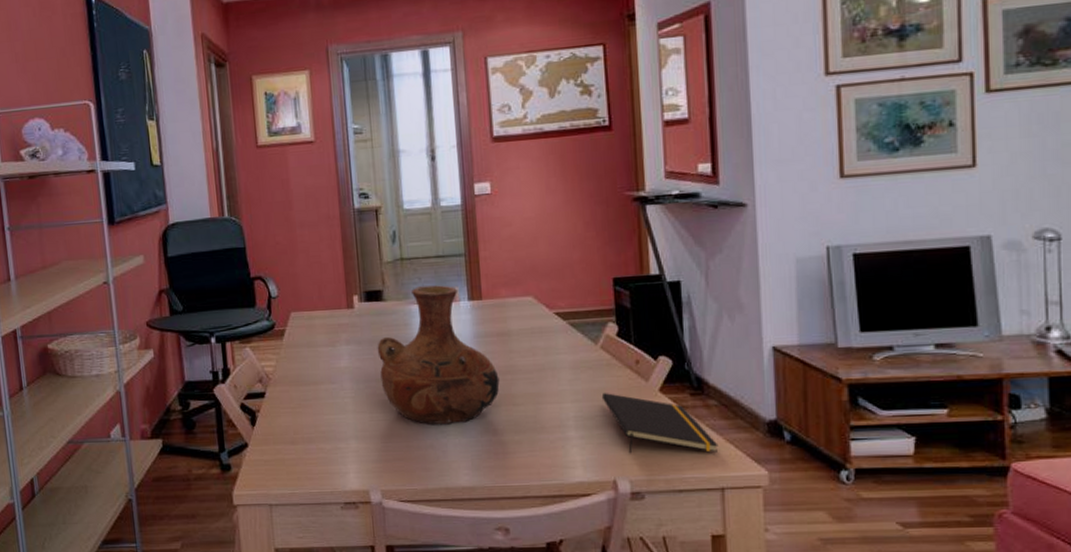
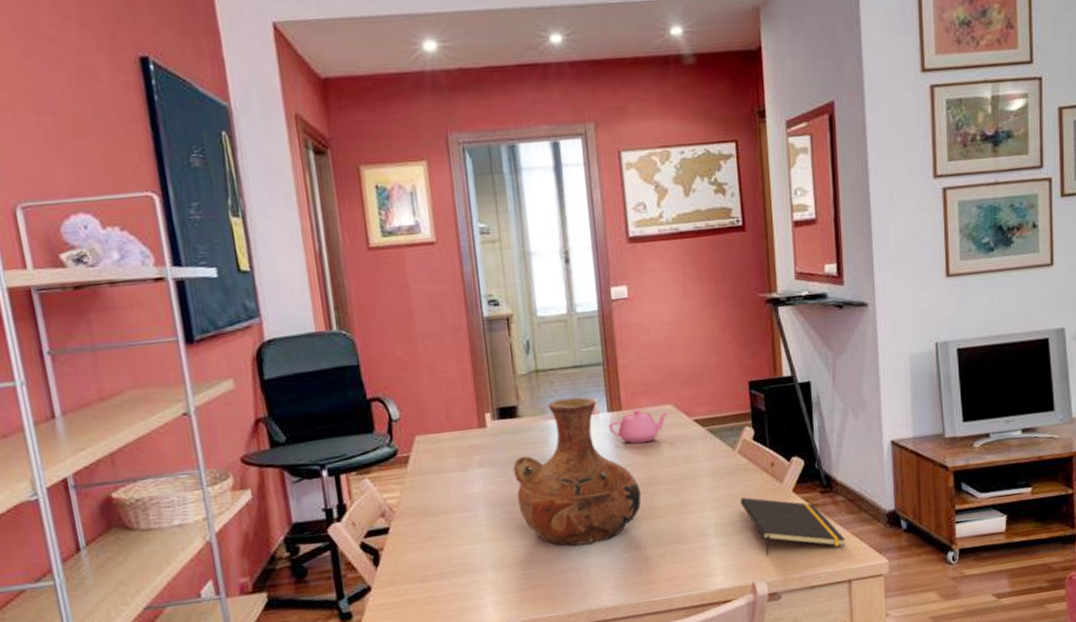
teapot: none [469,299,529,333] -> present [608,409,669,444]

